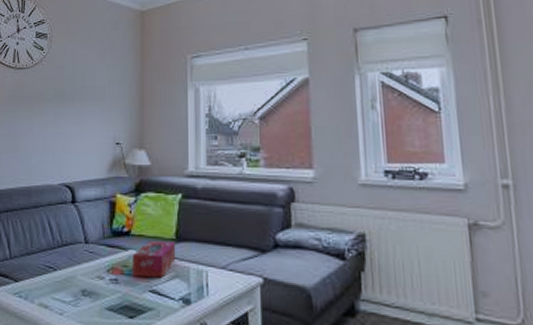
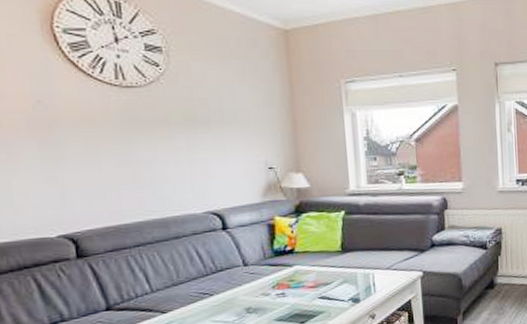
tissue box: present [132,241,176,278] -> none [298,253,343,289]

